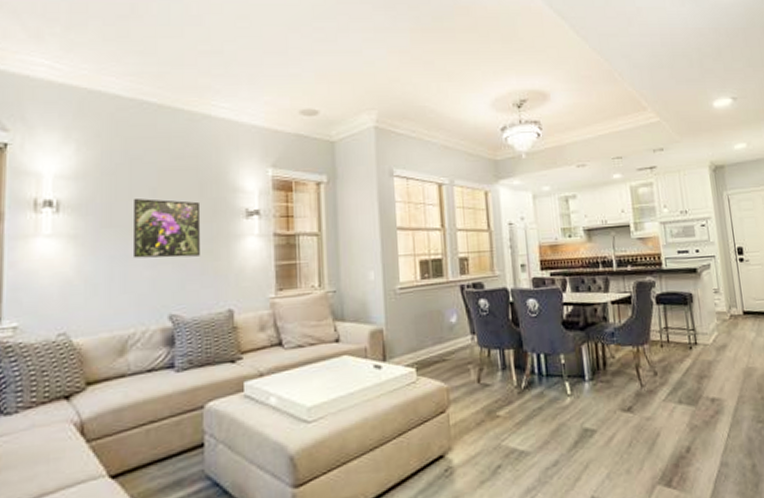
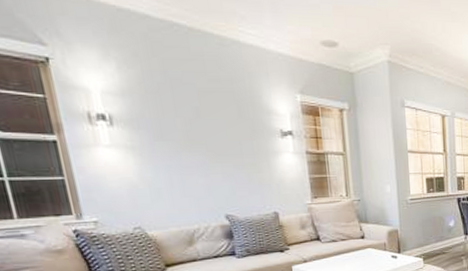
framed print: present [132,198,201,258] -> none [180,117,245,169]

